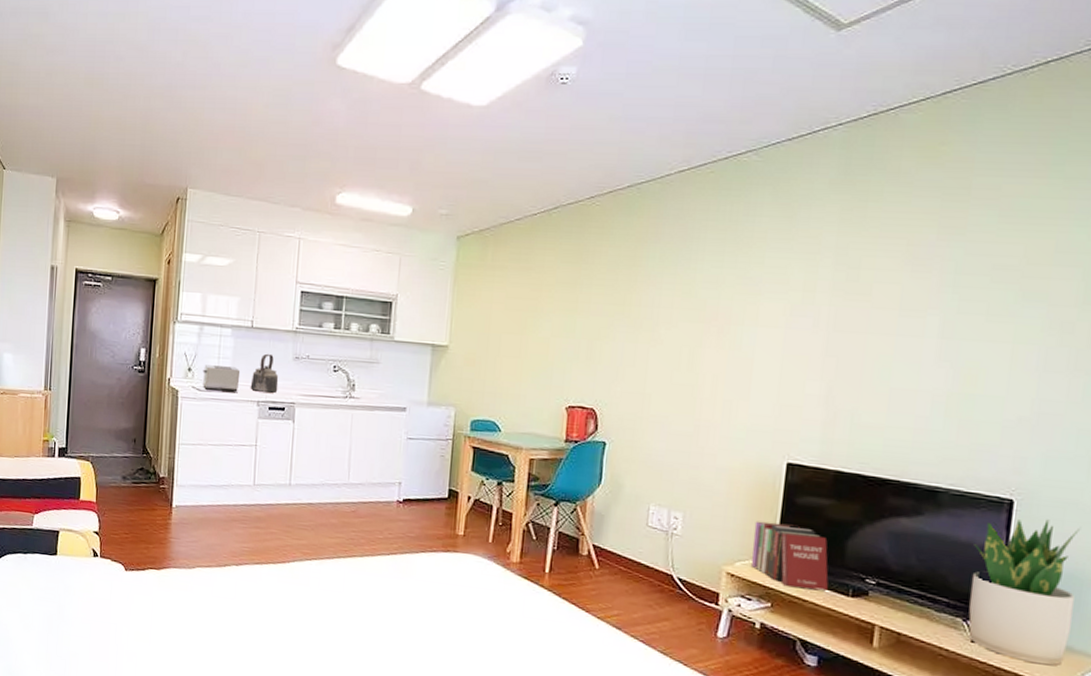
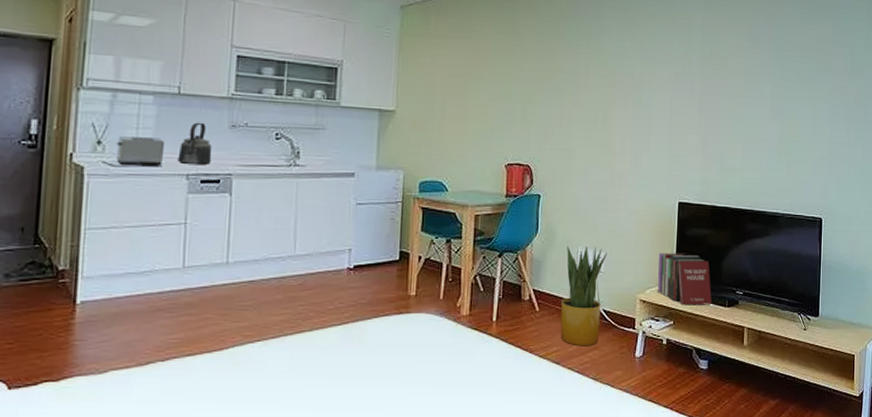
planter: none [623,502,686,616] -> present [560,246,607,347]
planter: present [968,519,1079,666] -> none [801,231,860,340]

